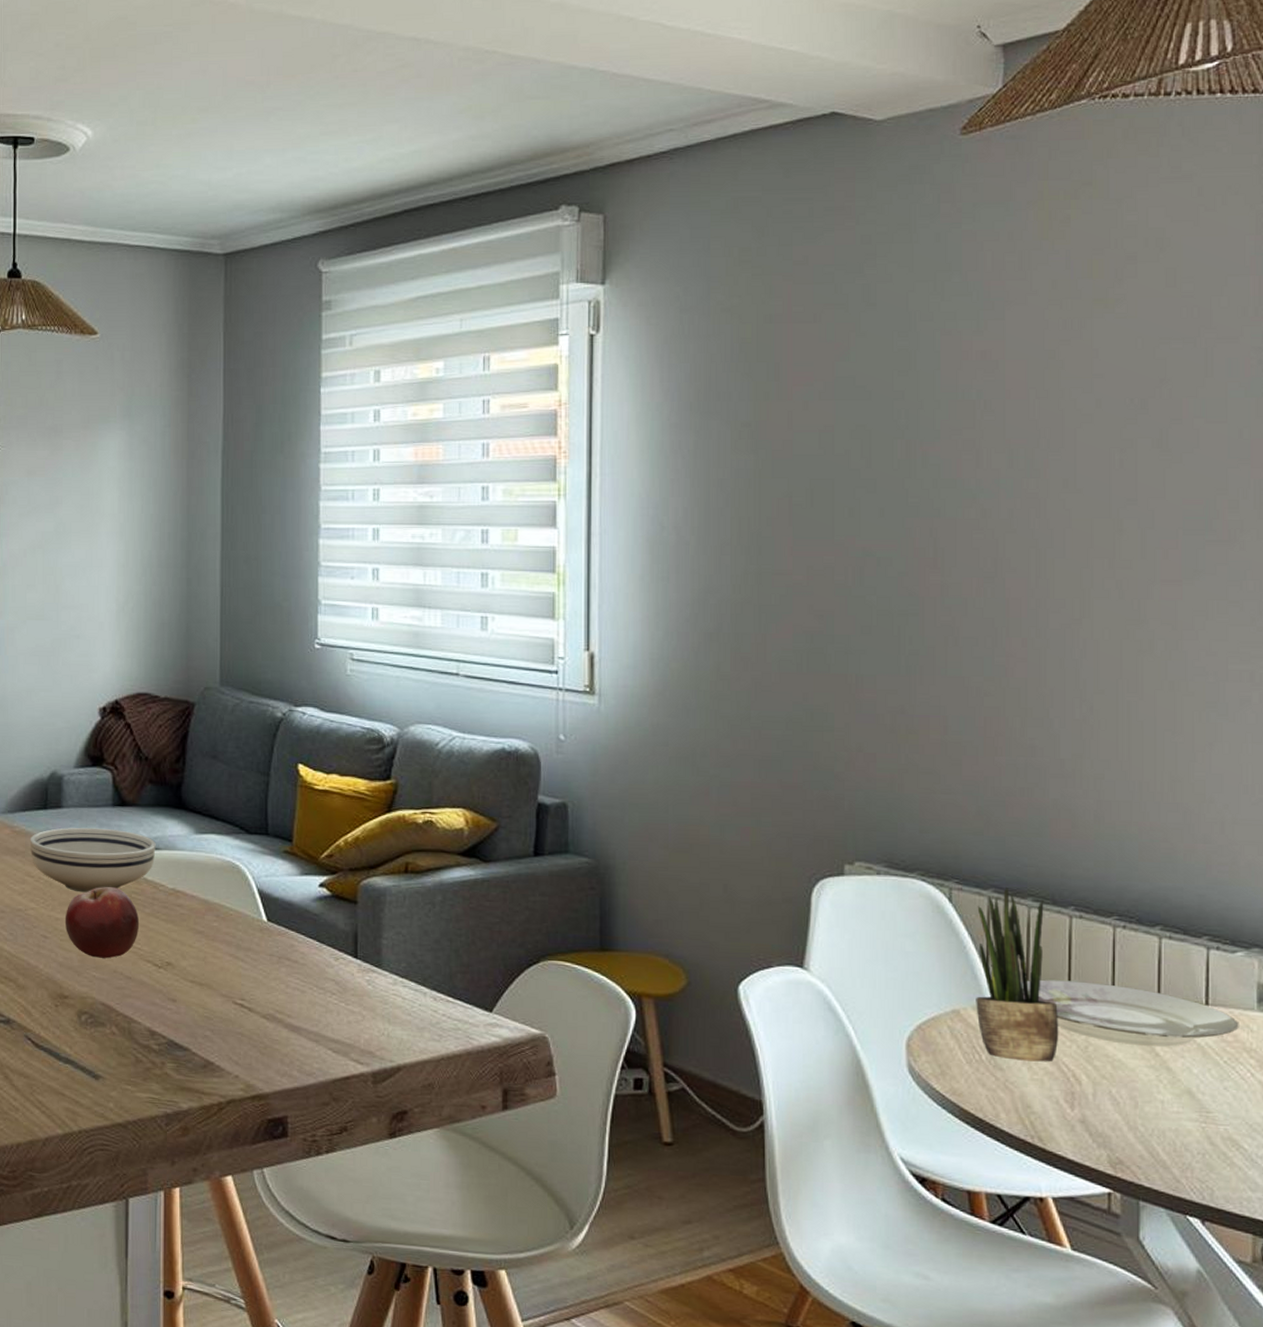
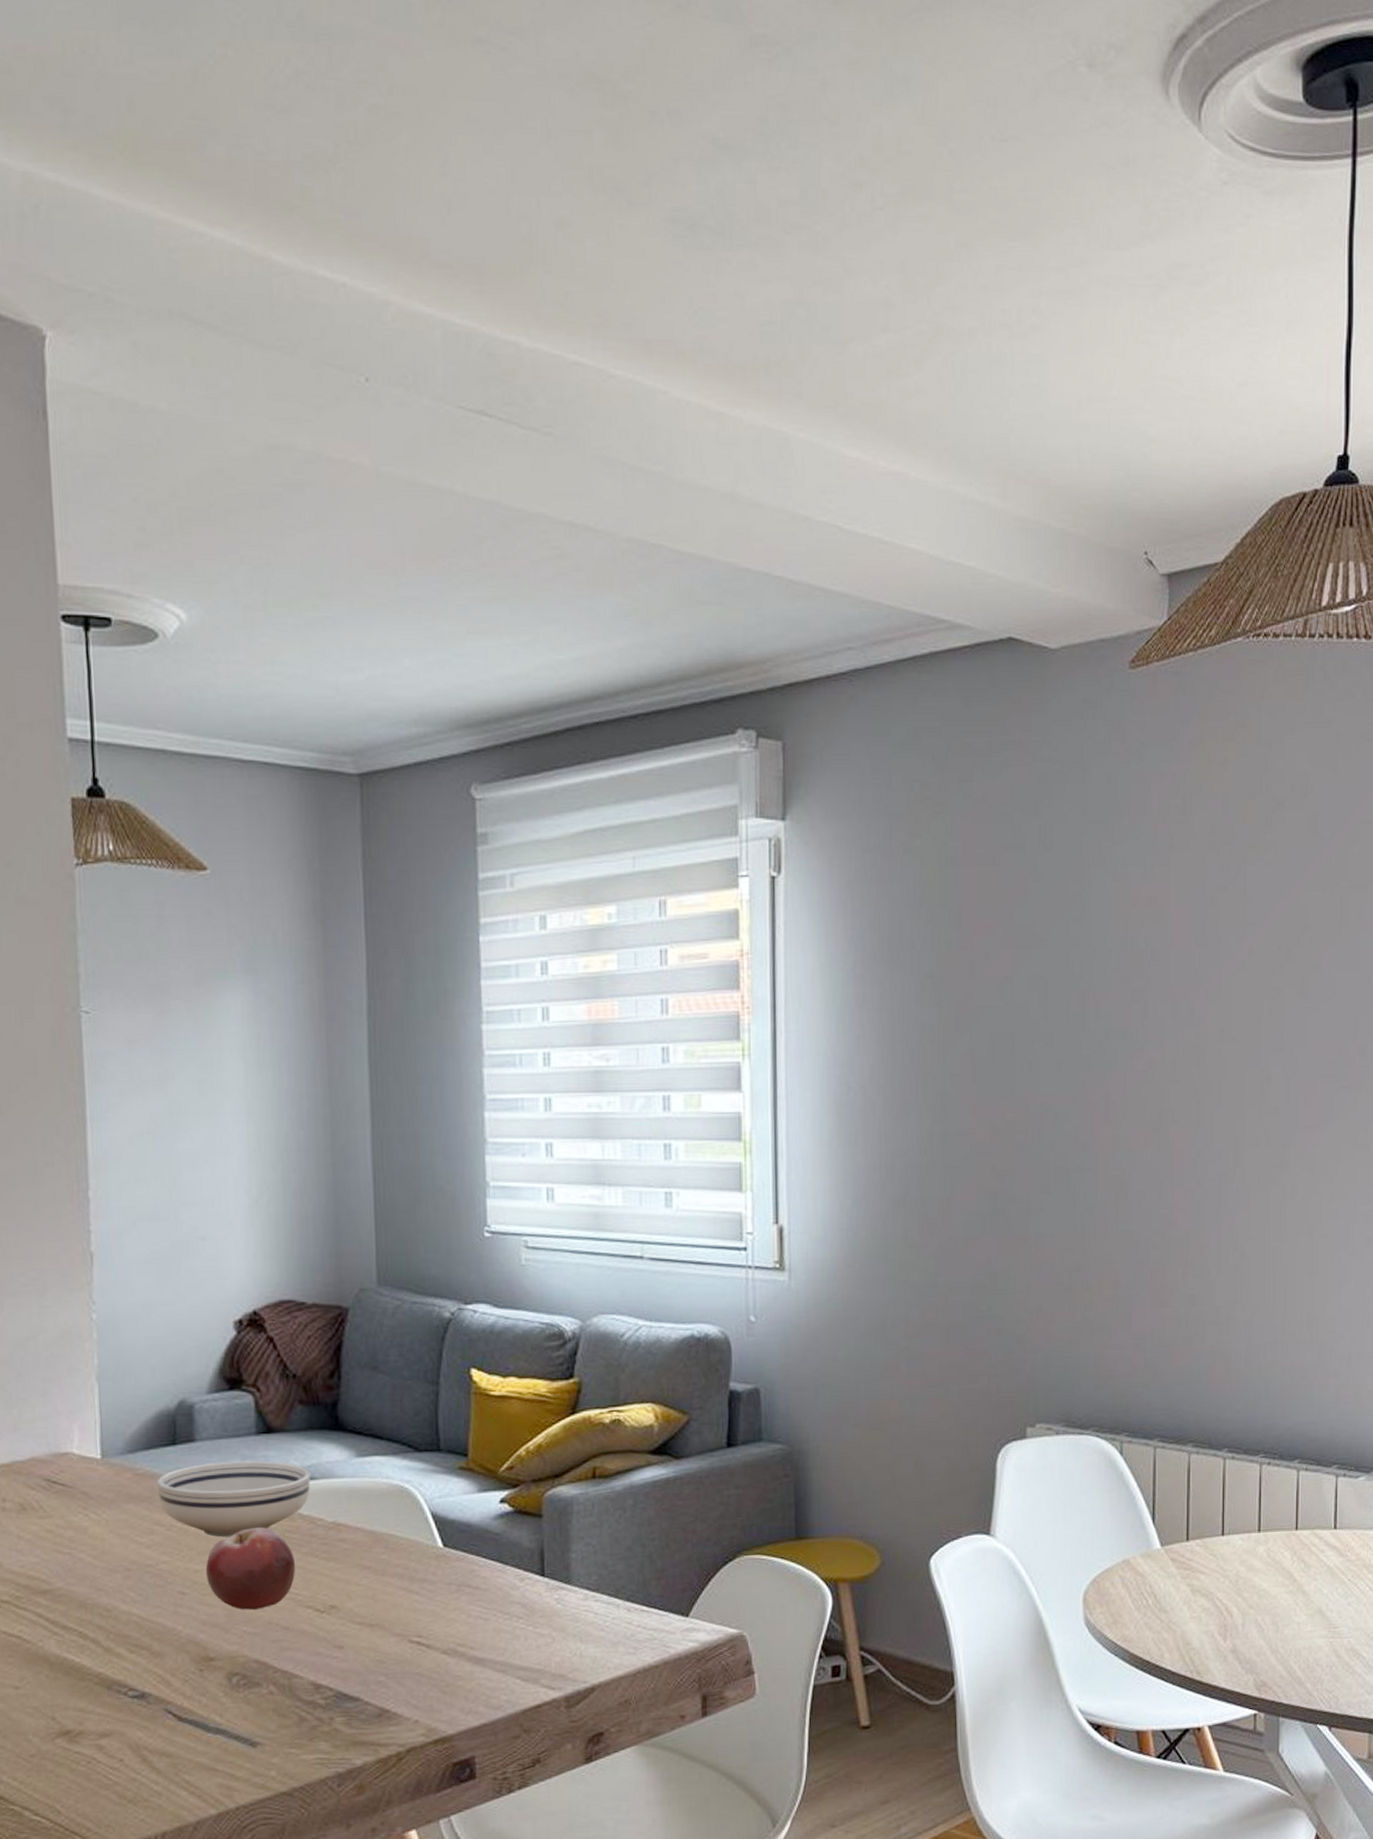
potted plant: present [976,888,1059,1062] -> none [1144,1436,1214,1602]
plate: present [1021,979,1239,1048] -> none [1182,1519,1361,1575]

